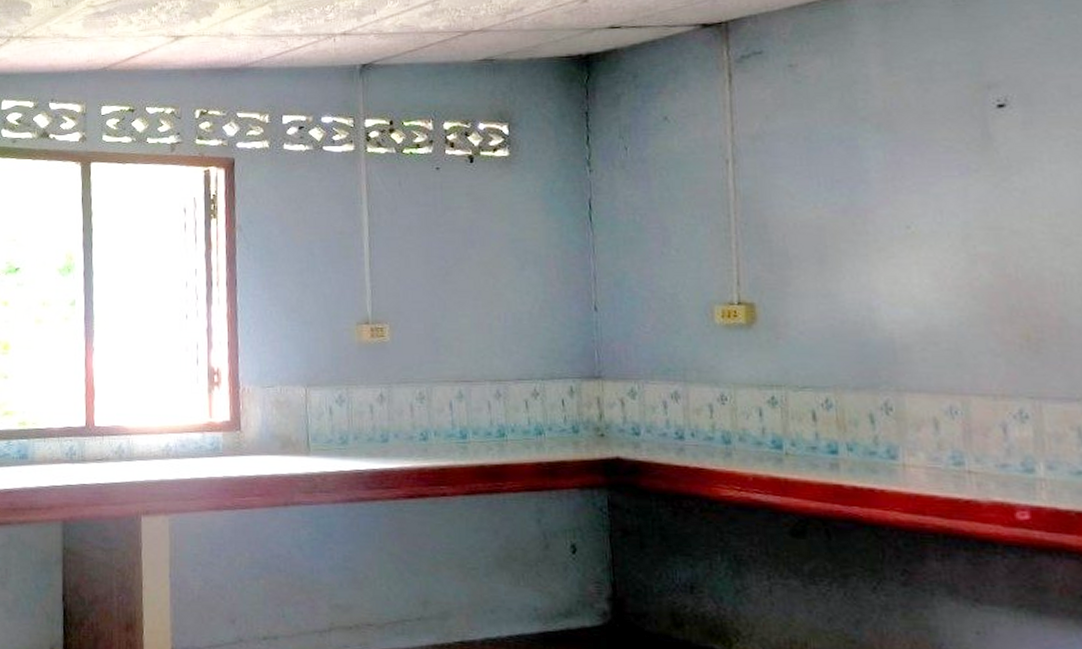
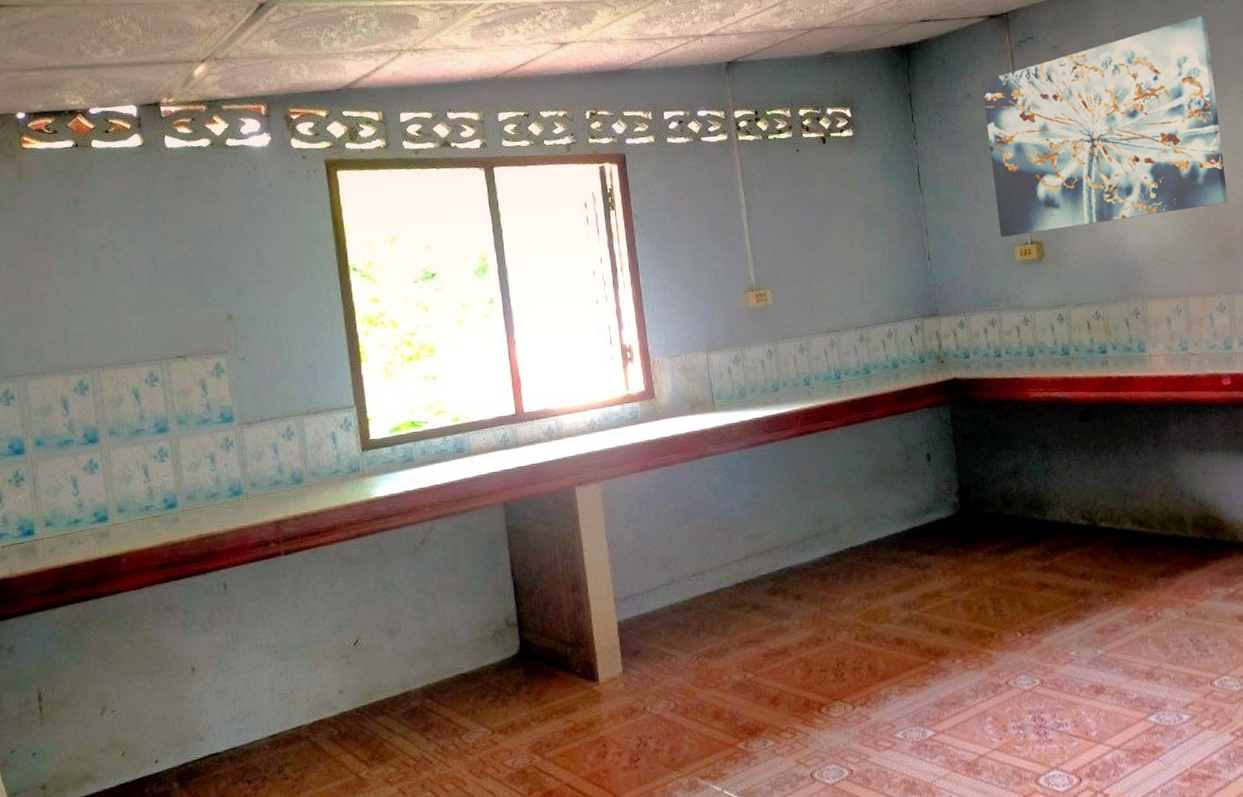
wall art: none [685,34,1042,292] -> present [981,15,1228,237]

